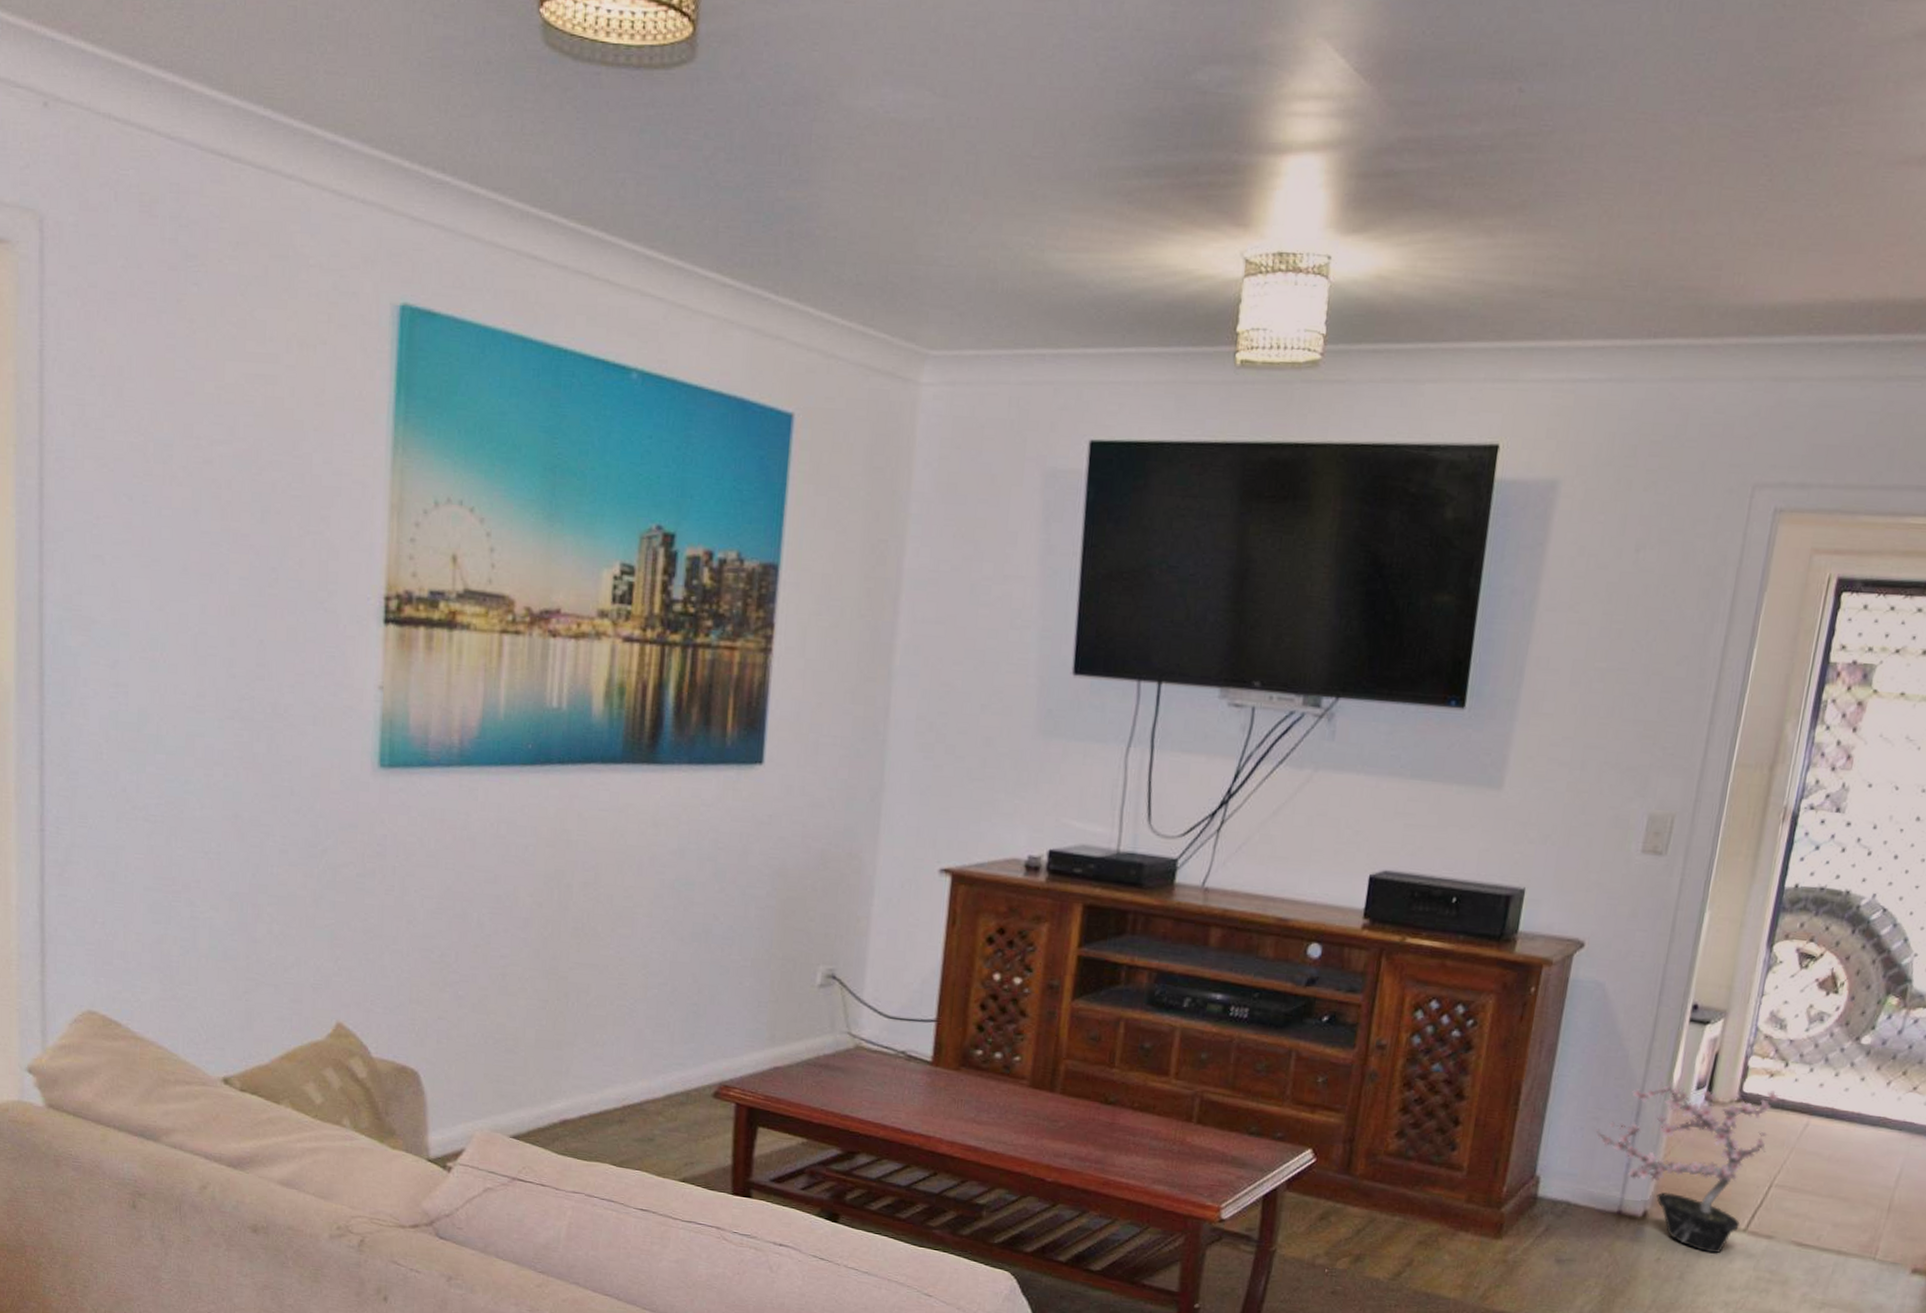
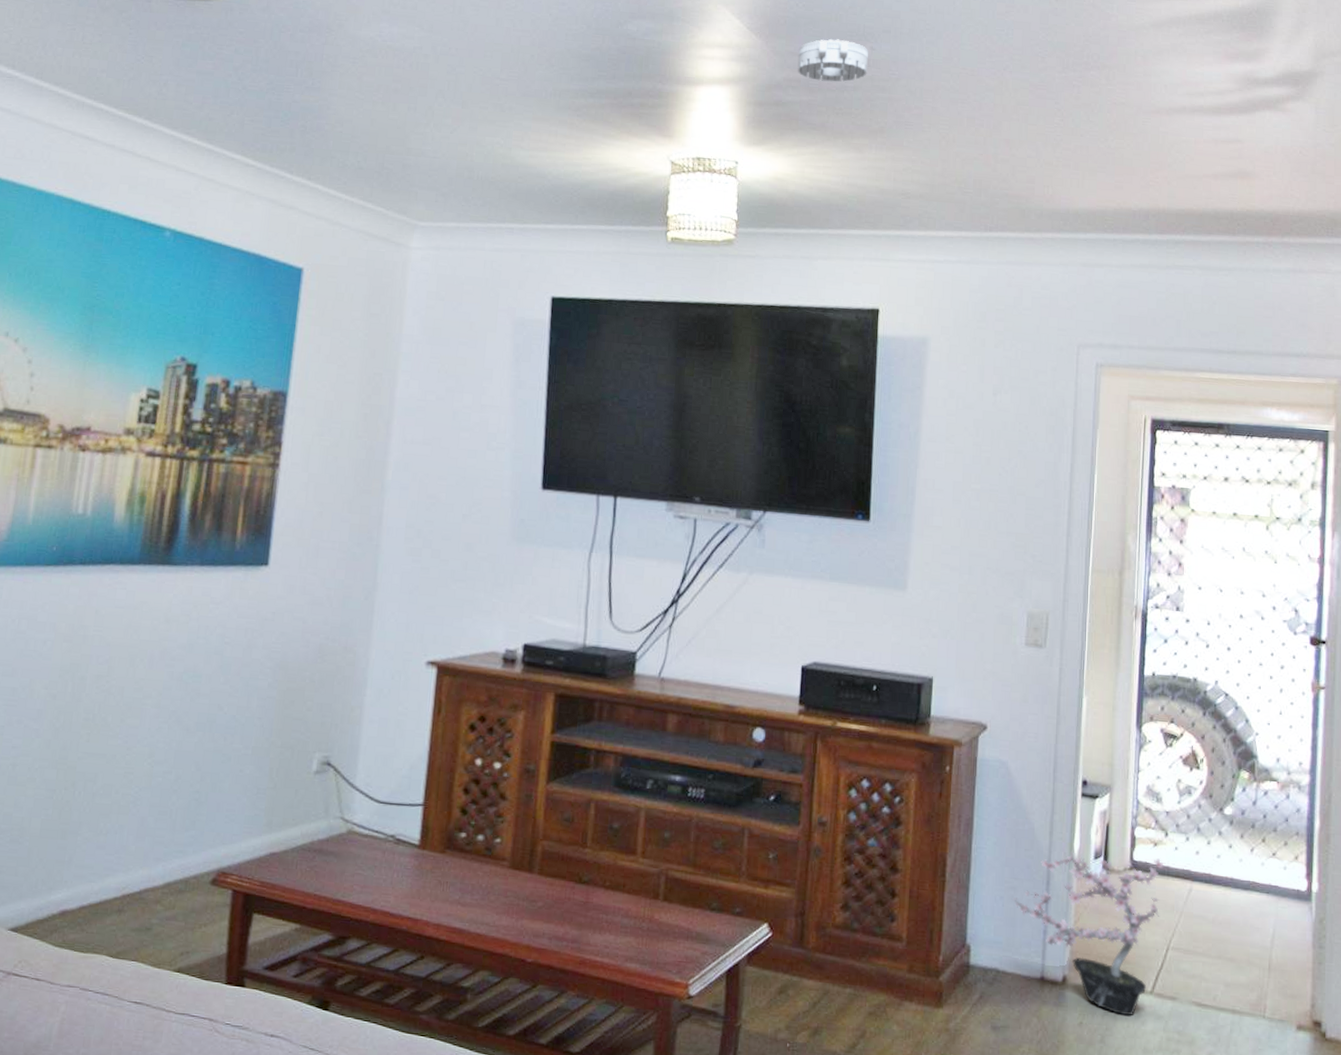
smoke detector: none [1417,78,1515,141] -> present [797,38,868,82]

